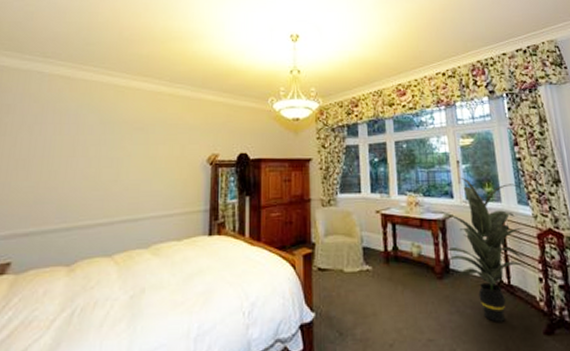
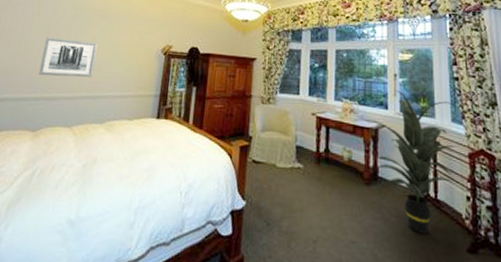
wall art: none [67,158,134,202] -> present [38,37,98,77]

